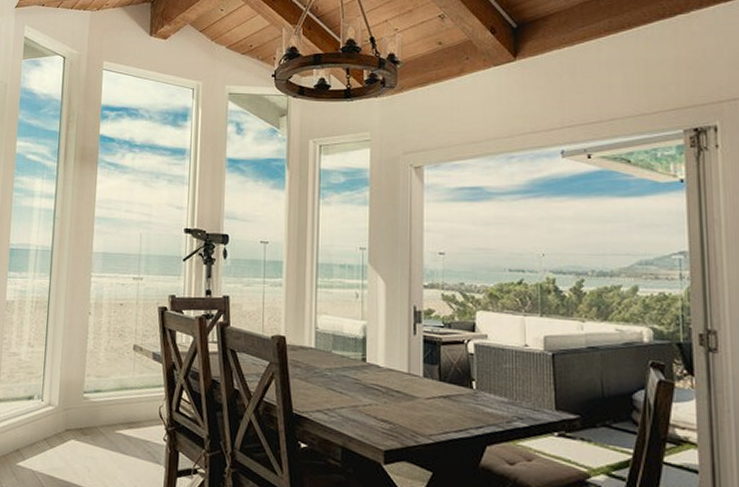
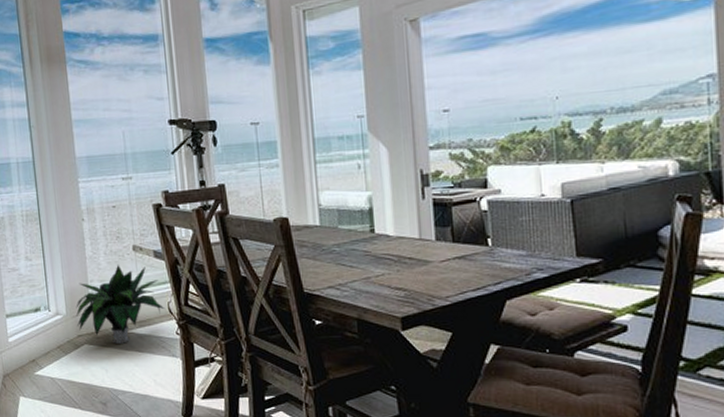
potted plant: none [67,362,156,444] -> present [75,265,165,344]

